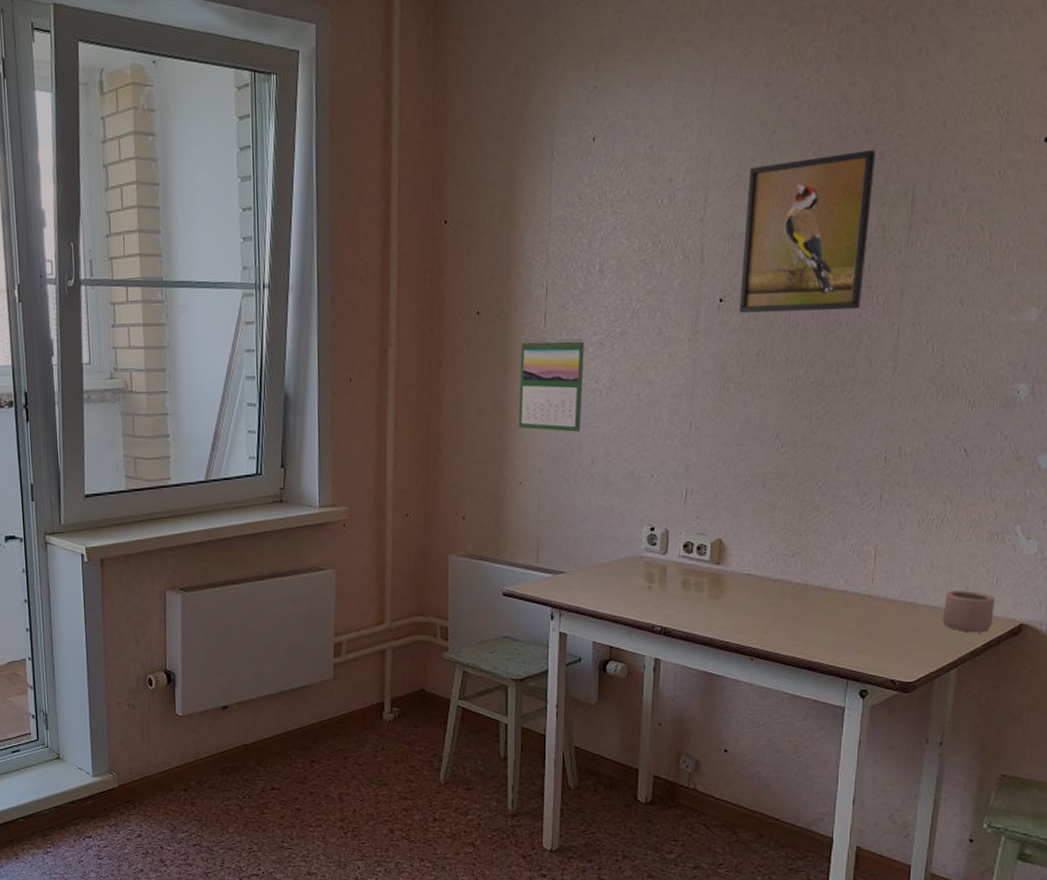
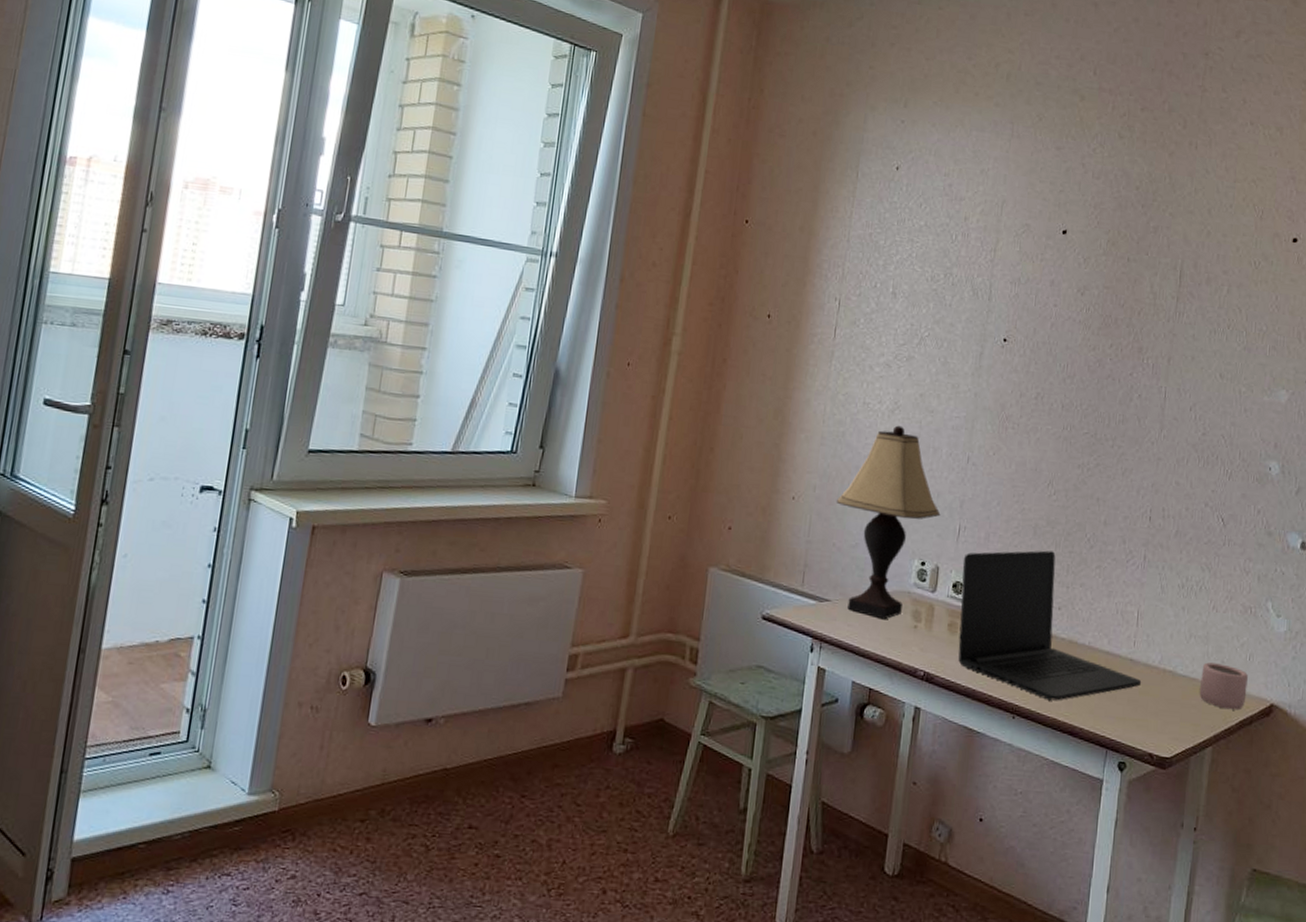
calendar: present [518,338,584,432] -> none [797,350,872,452]
lamp: none [562,401,667,584] -> present [836,425,941,620]
laptop: none [692,502,882,641] -> present [958,550,1142,701]
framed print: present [739,149,876,313] -> none [1021,220,1151,368]

